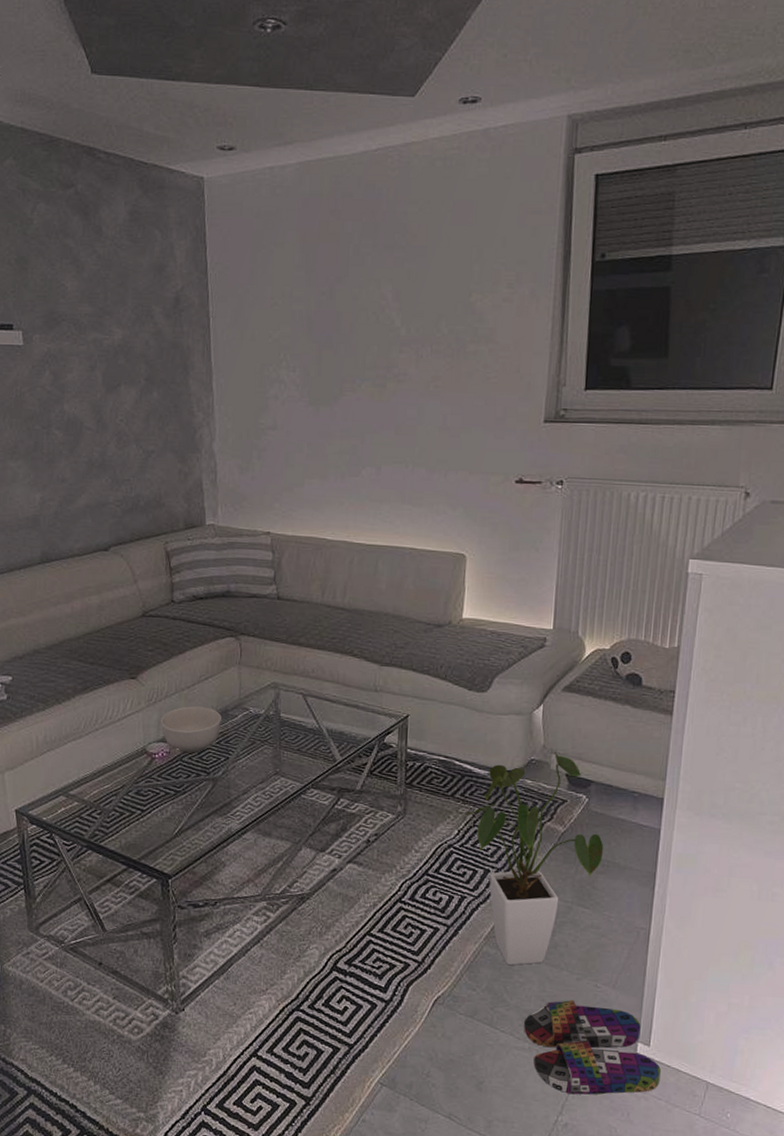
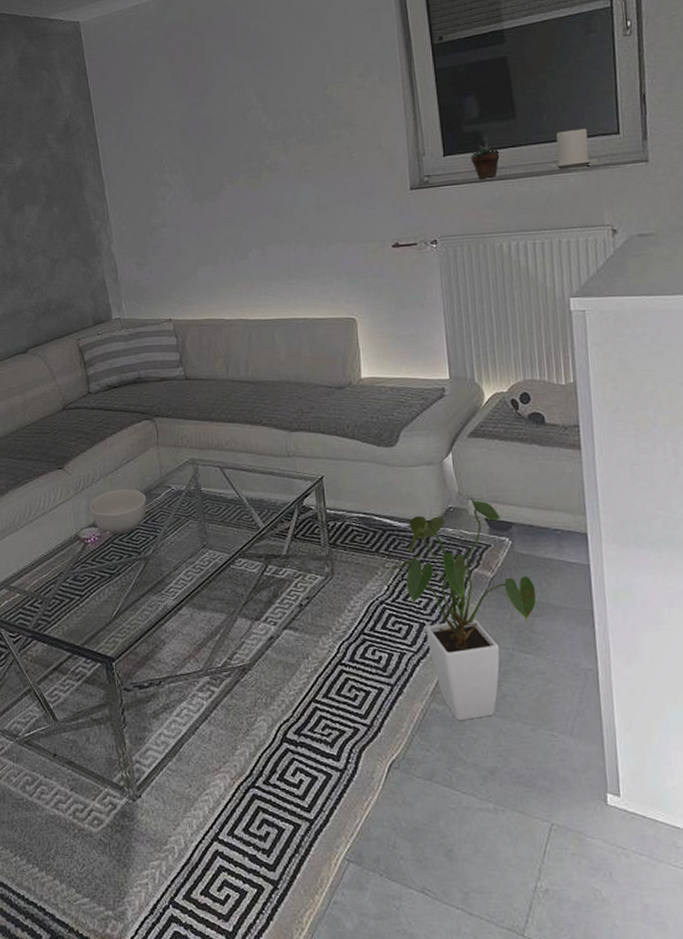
slippers: present [524,999,661,1095] -> none [485,752,638,856]
succulent plant: none [613,373,644,421] -> present [470,136,500,180]
candle: none [694,378,746,422] -> present [550,128,599,170]

